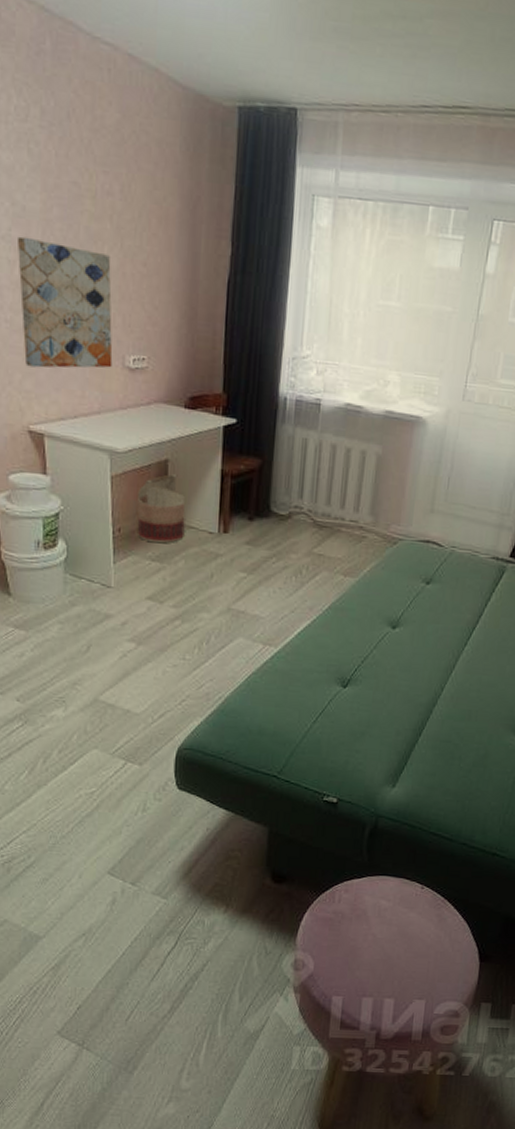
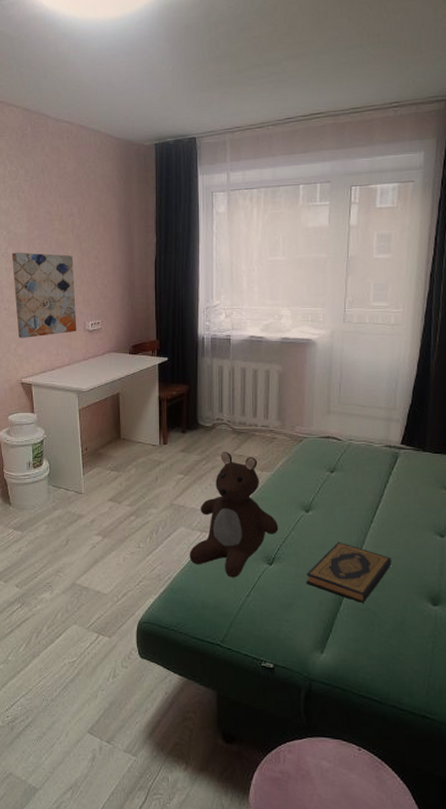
basket: present [137,473,186,544] -> none [99,402,134,457]
teddy bear: none [246,547,359,701] -> present [189,451,279,578]
hardback book: none [383,665,482,734] -> present [306,542,392,603]

